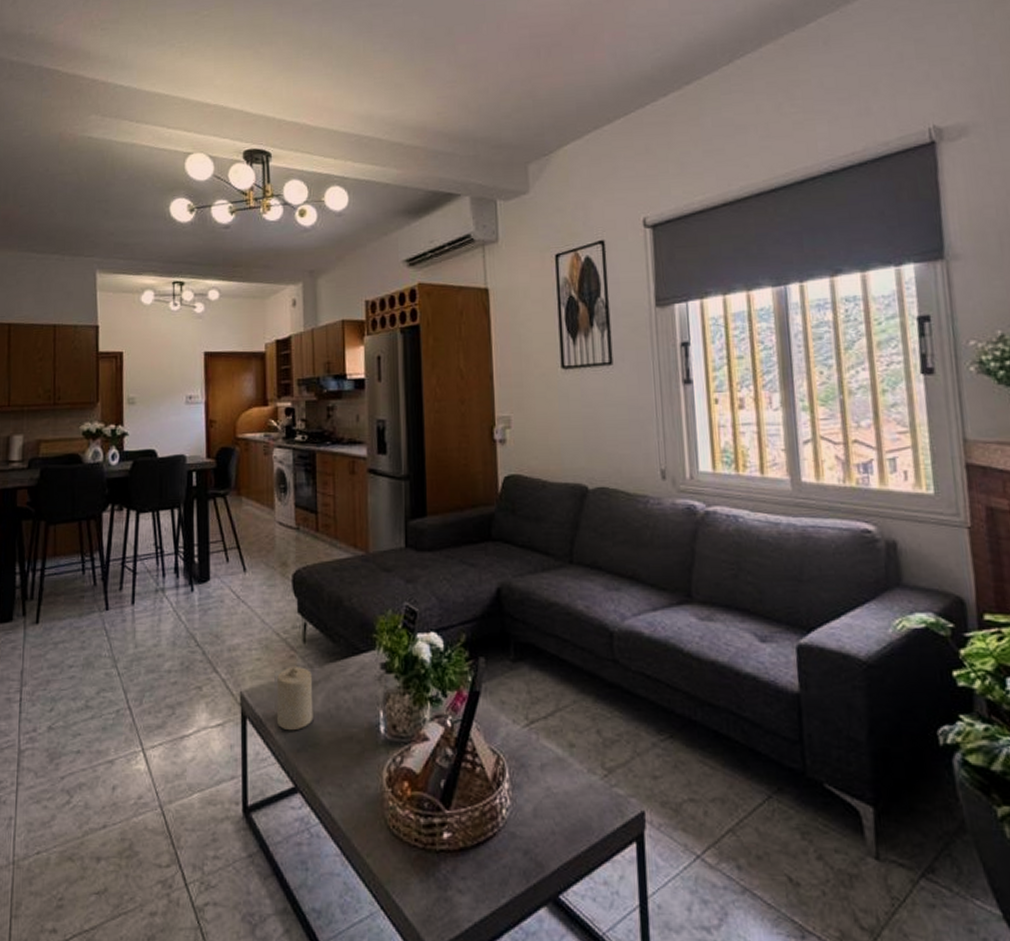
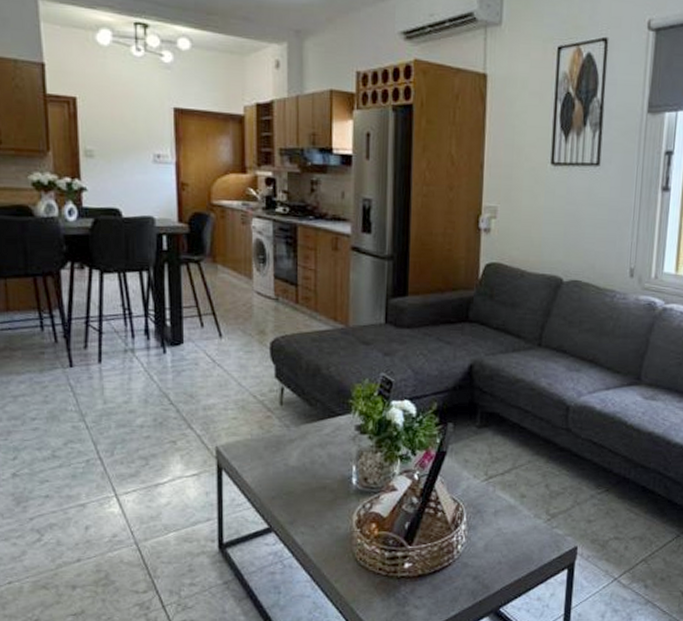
candle: present [277,667,313,731] -> none [253,426,289,481]

